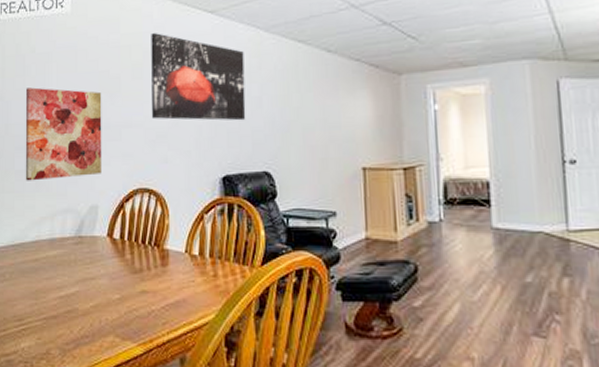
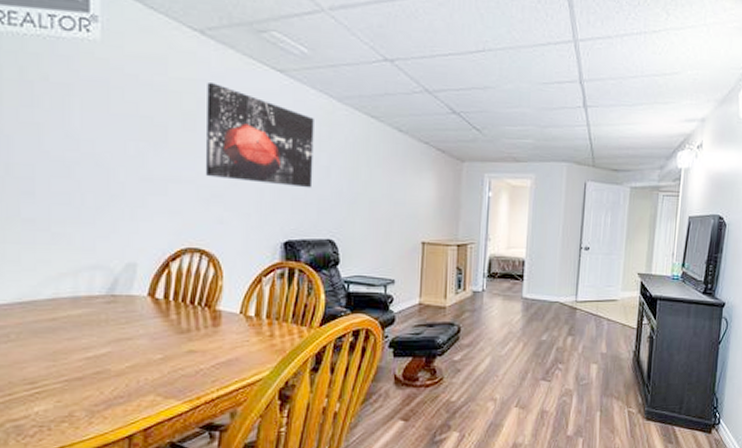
wall art: present [25,87,103,181] -> none [35,122,143,232]

